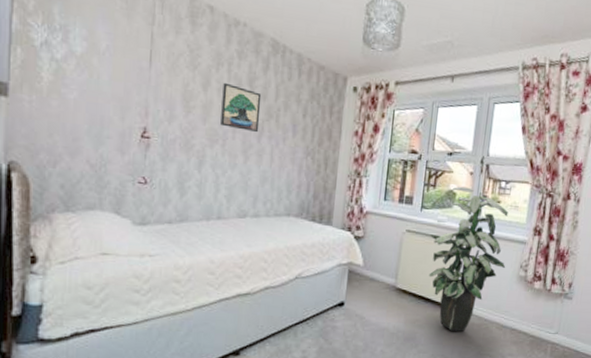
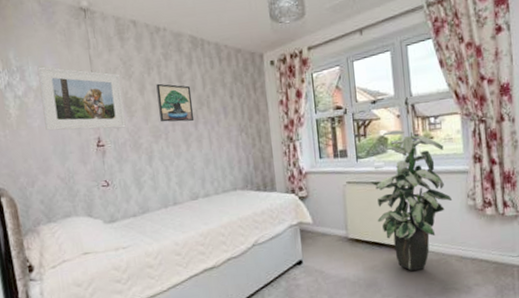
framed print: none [83,31,183,123] -> present [37,66,126,131]

